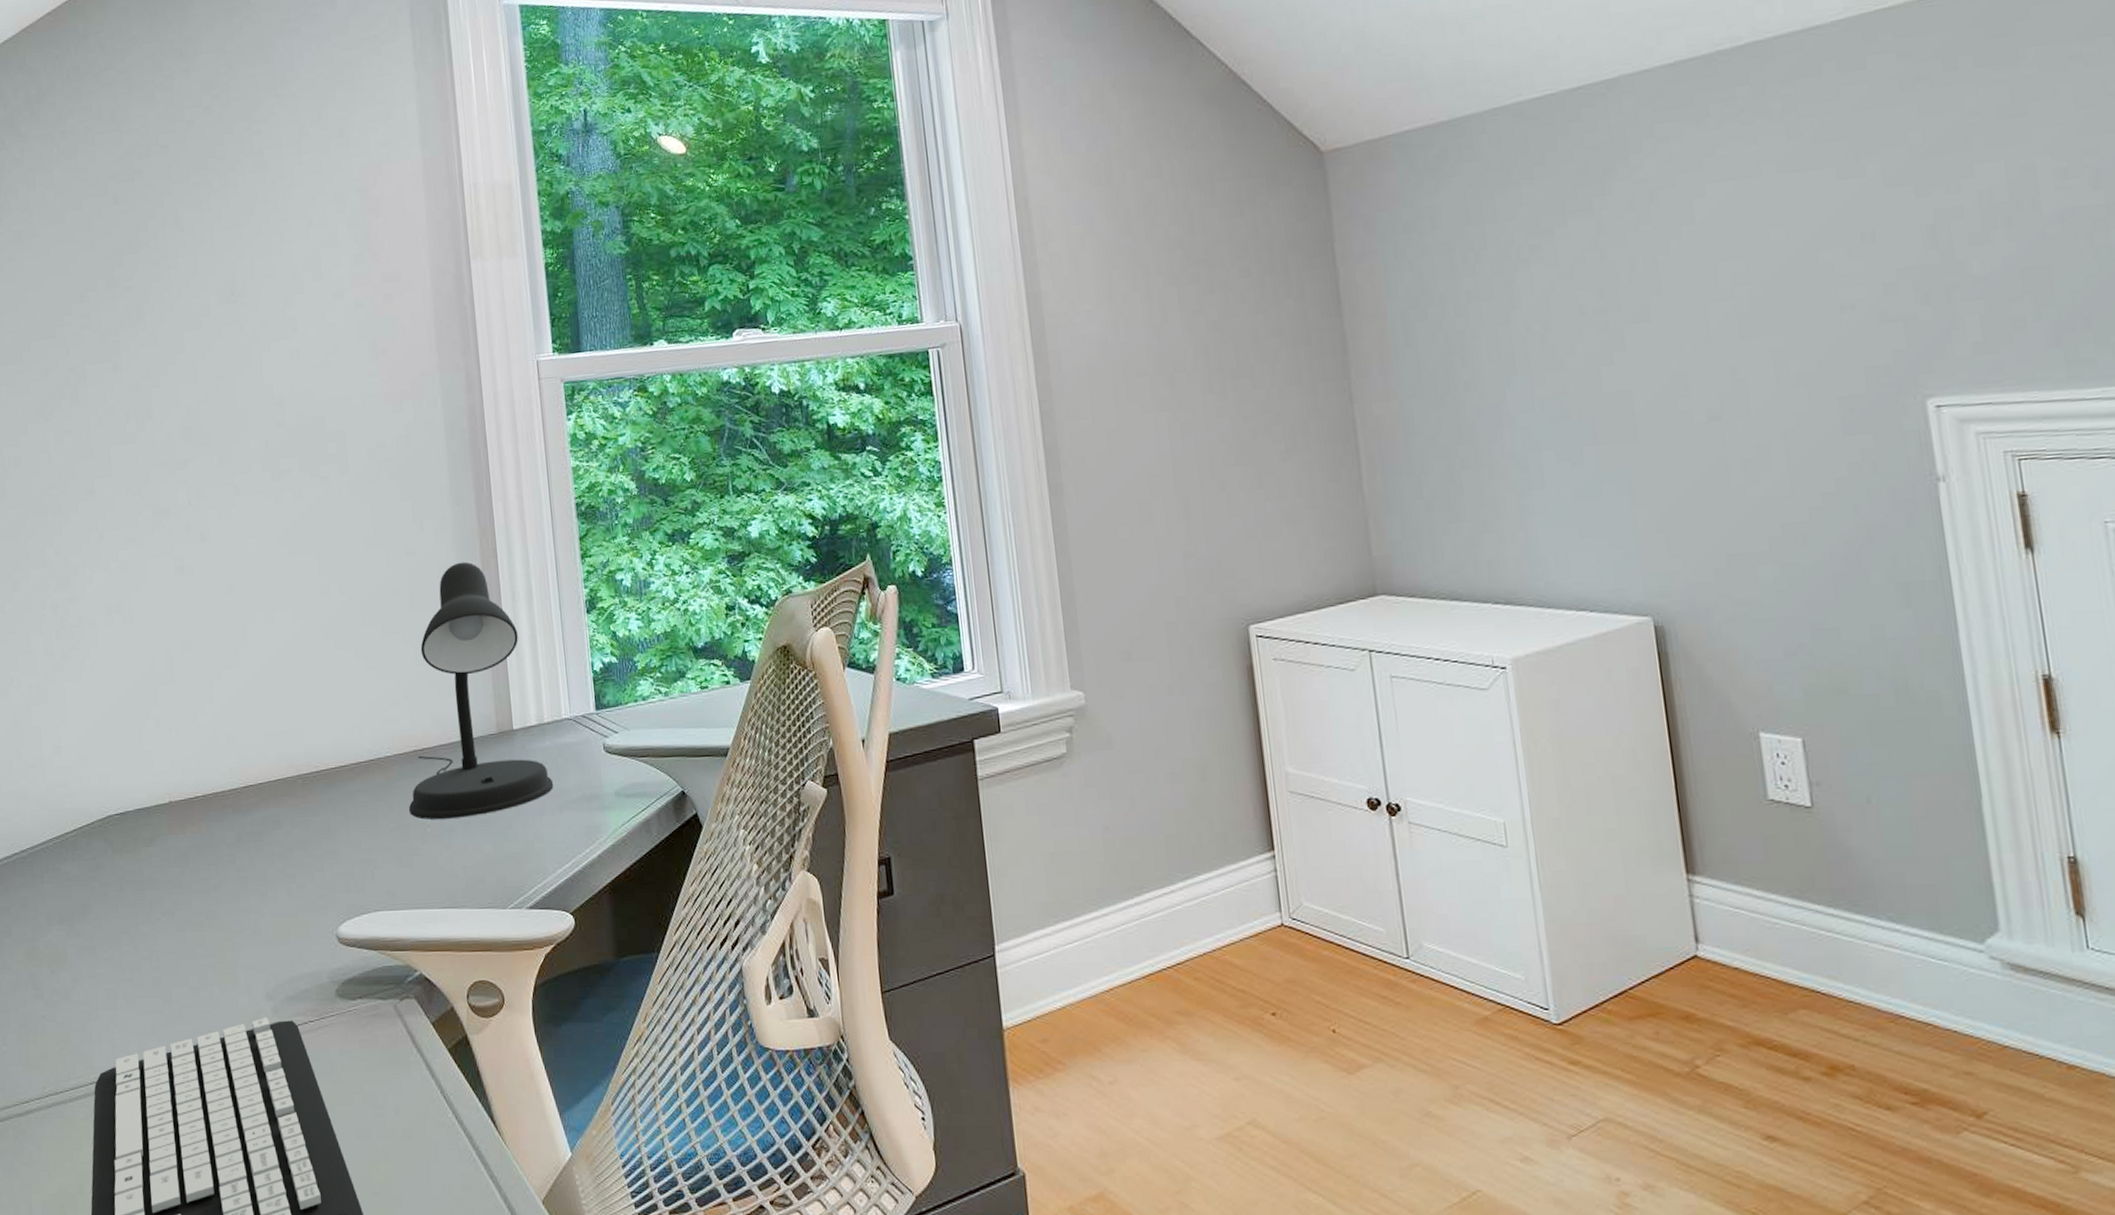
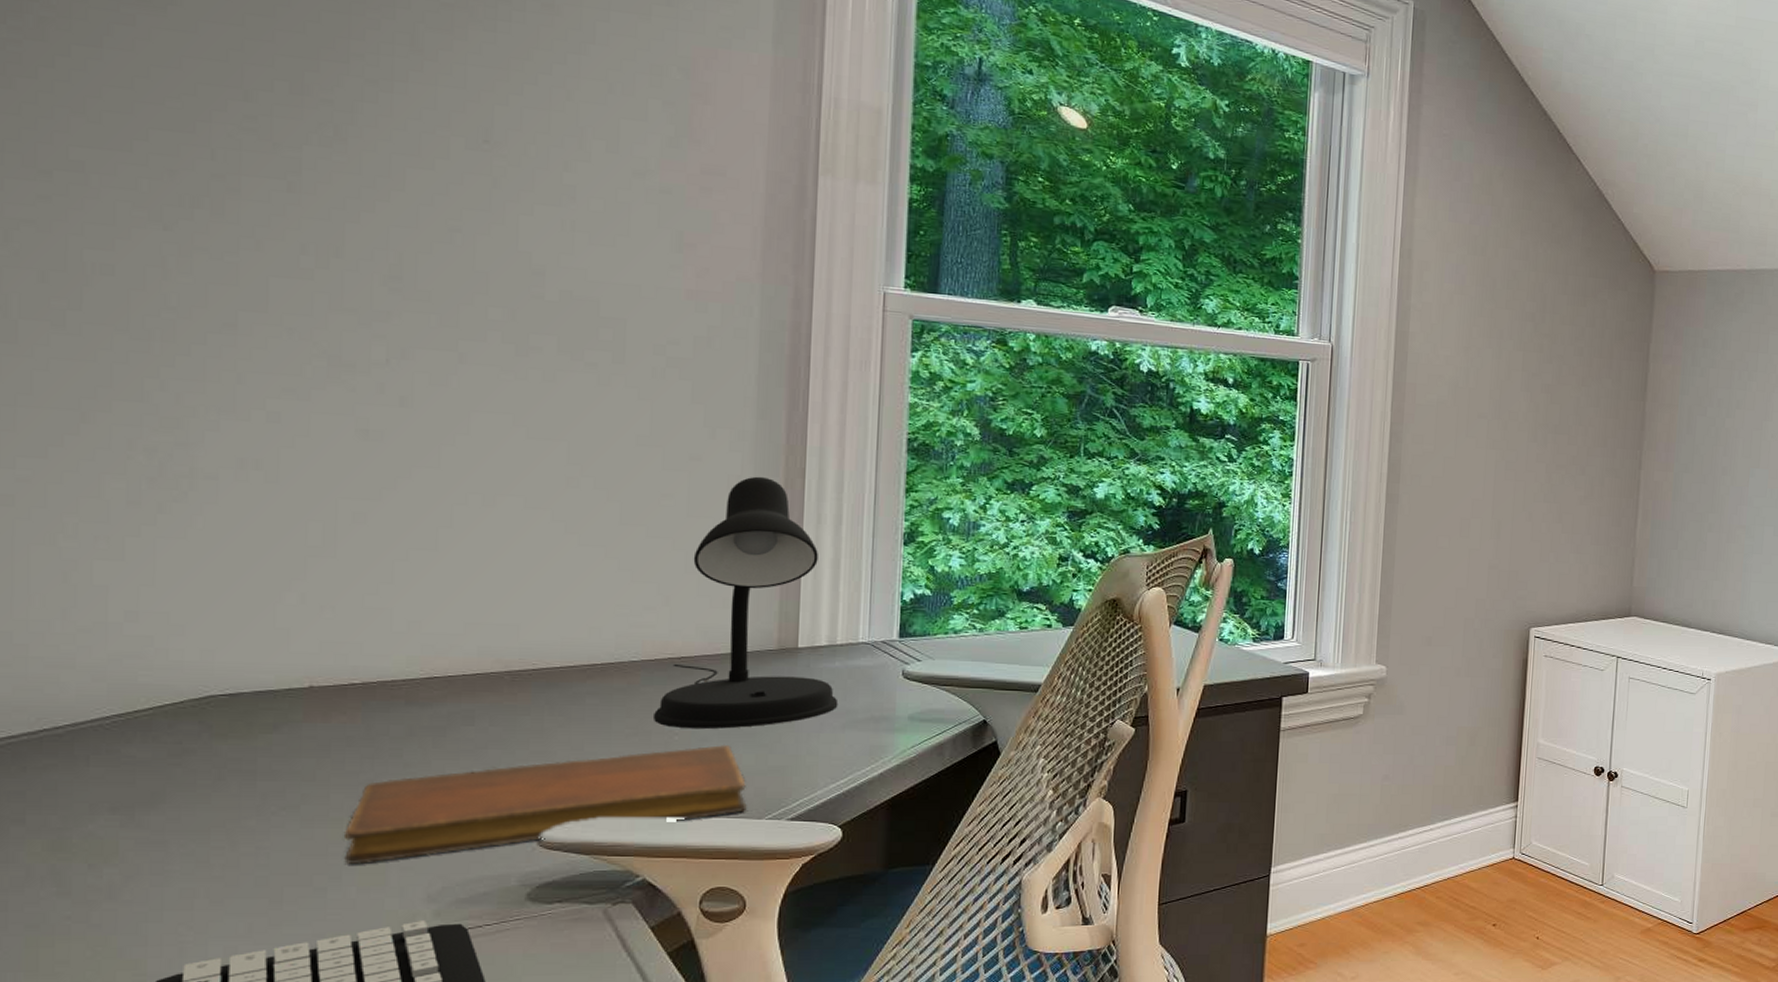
notebook: none [204,833,493,964] -> present [343,744,747,864]

